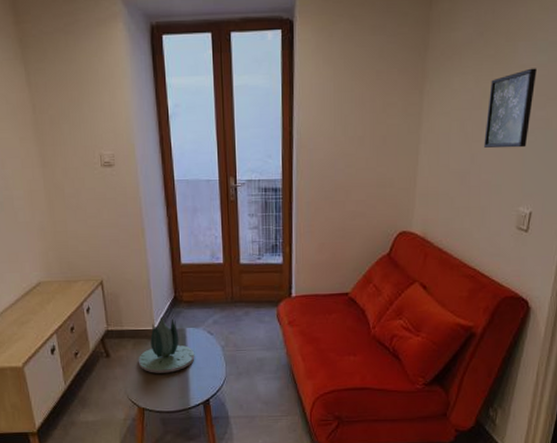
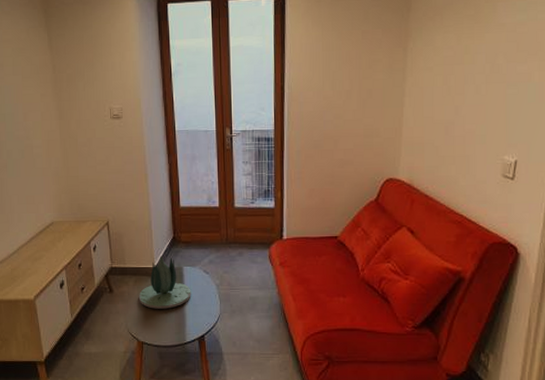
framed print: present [484,68,537,149] -> none [467,26,517,101]

